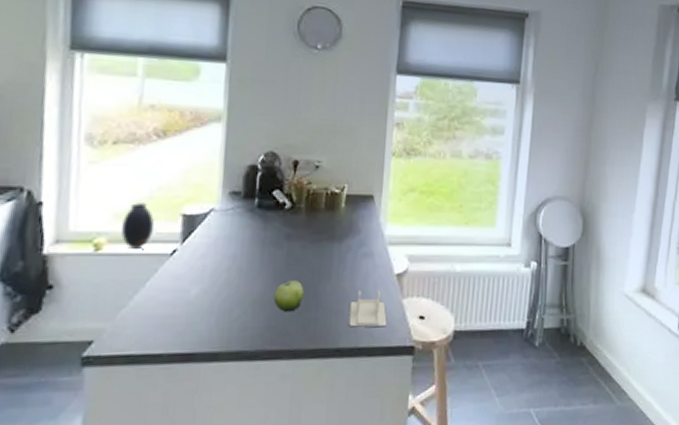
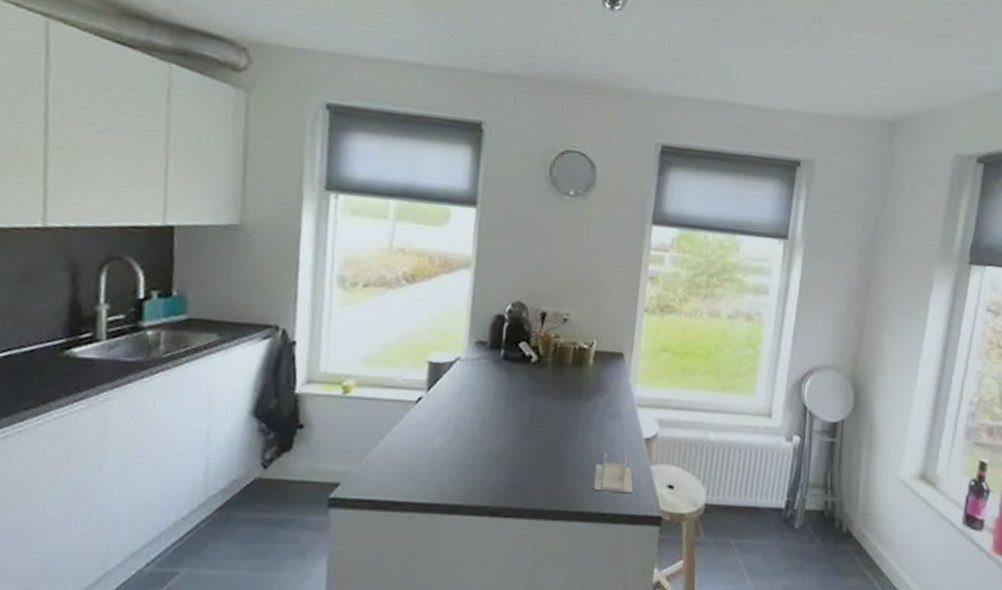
vase: present [121,203,154,250] -> none [369,347,401,395]
fruit: present [273,279,304,312] -> none [516,436,548,470]

